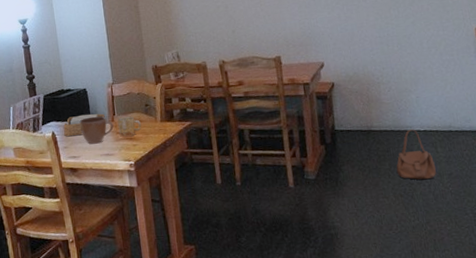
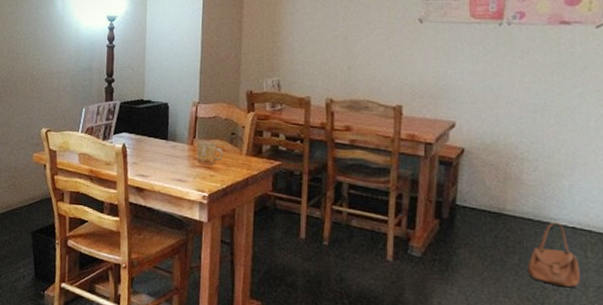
napkin holder: present [63,113,105,137] -> none [136,131,184,154]
cup: present [79,116,114,144] -> none [154,135,192,166]

